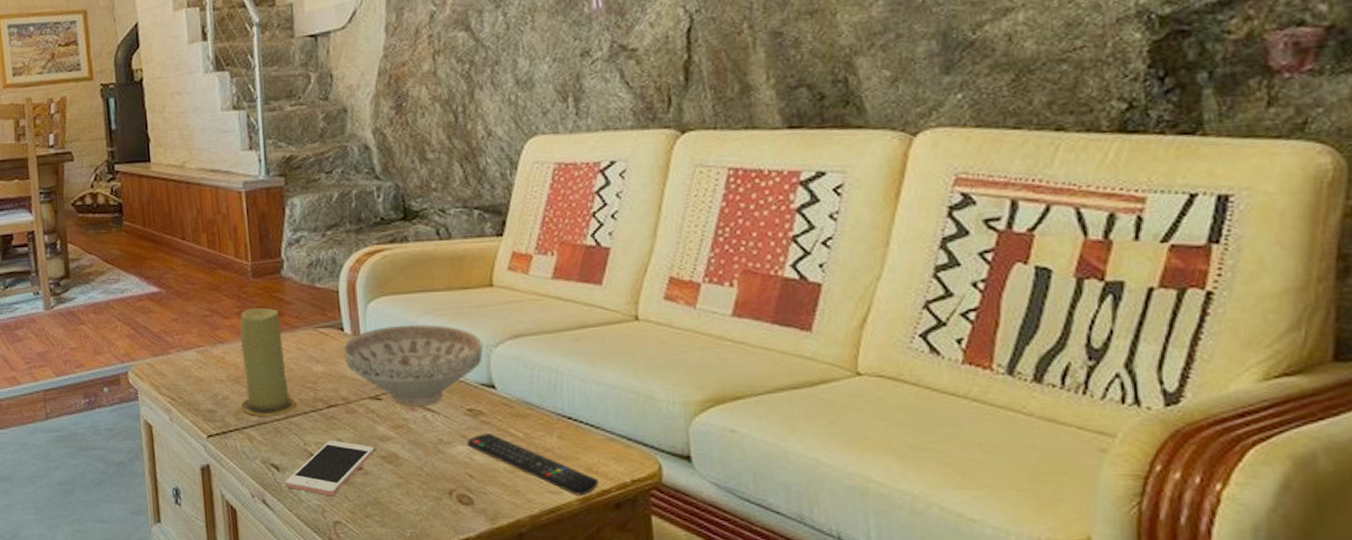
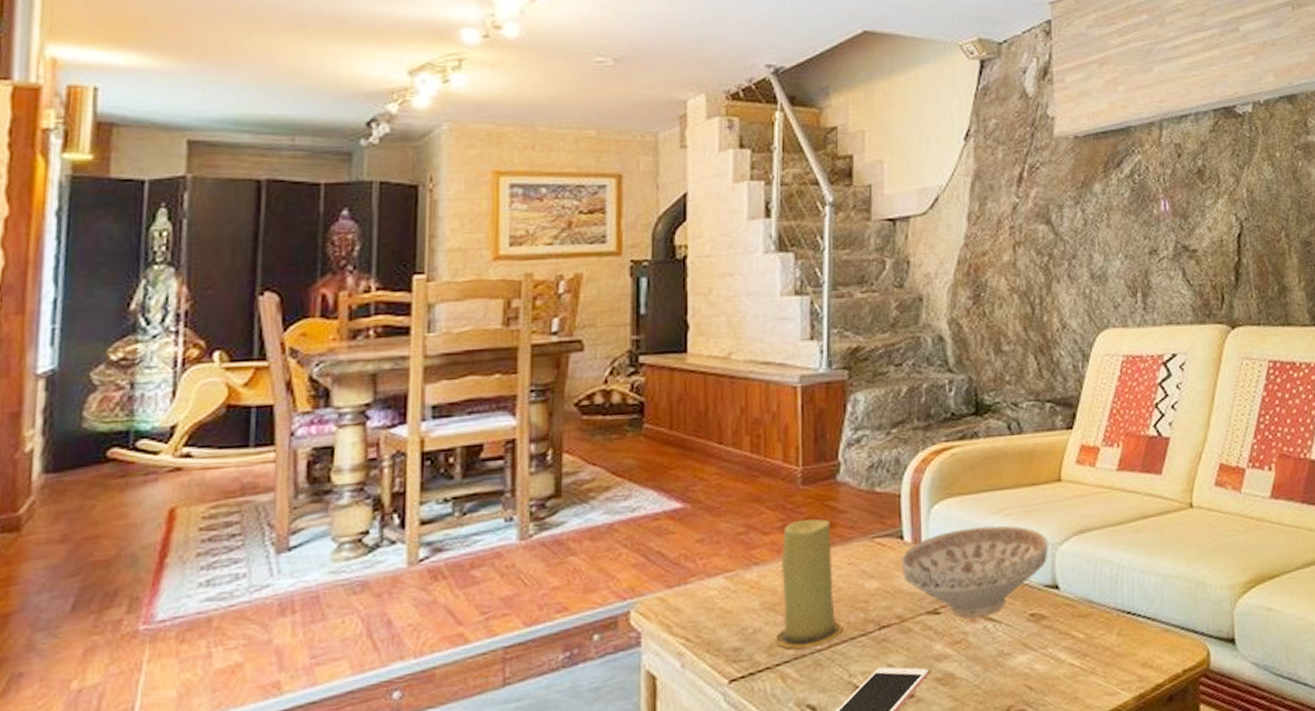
remote control: present [466,433,598,496] -> none [1027,638,1153,694]

